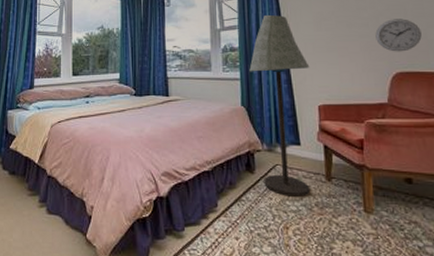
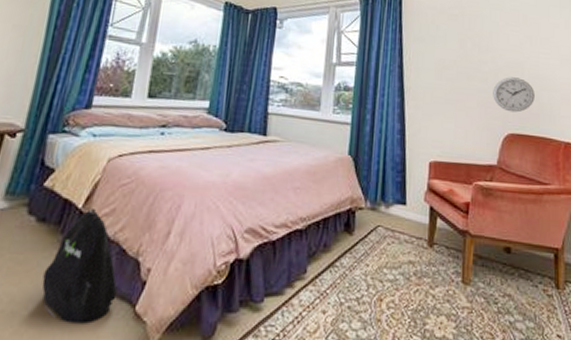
backpack: none [19,163,72,248] -> present [42,209,118,324]
floor lamp: present [249,14,310,197] -> none [362,54,426,264]

